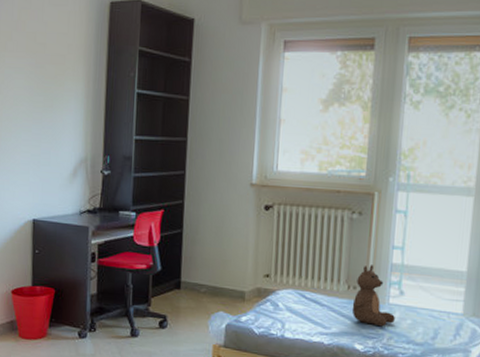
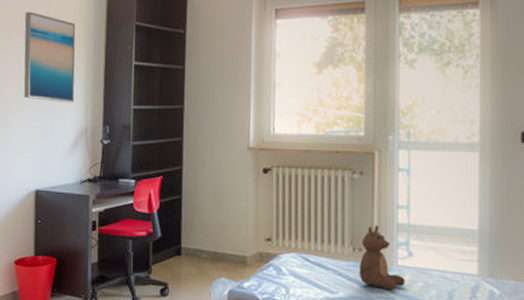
wall art: none [19,28,75,130] -> present [23,11,76,103]

